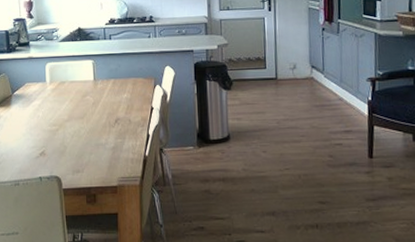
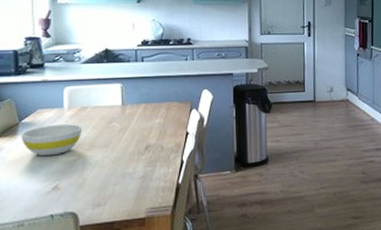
bowl: none [14,97,62,125] -> present [21,124,83,157]

